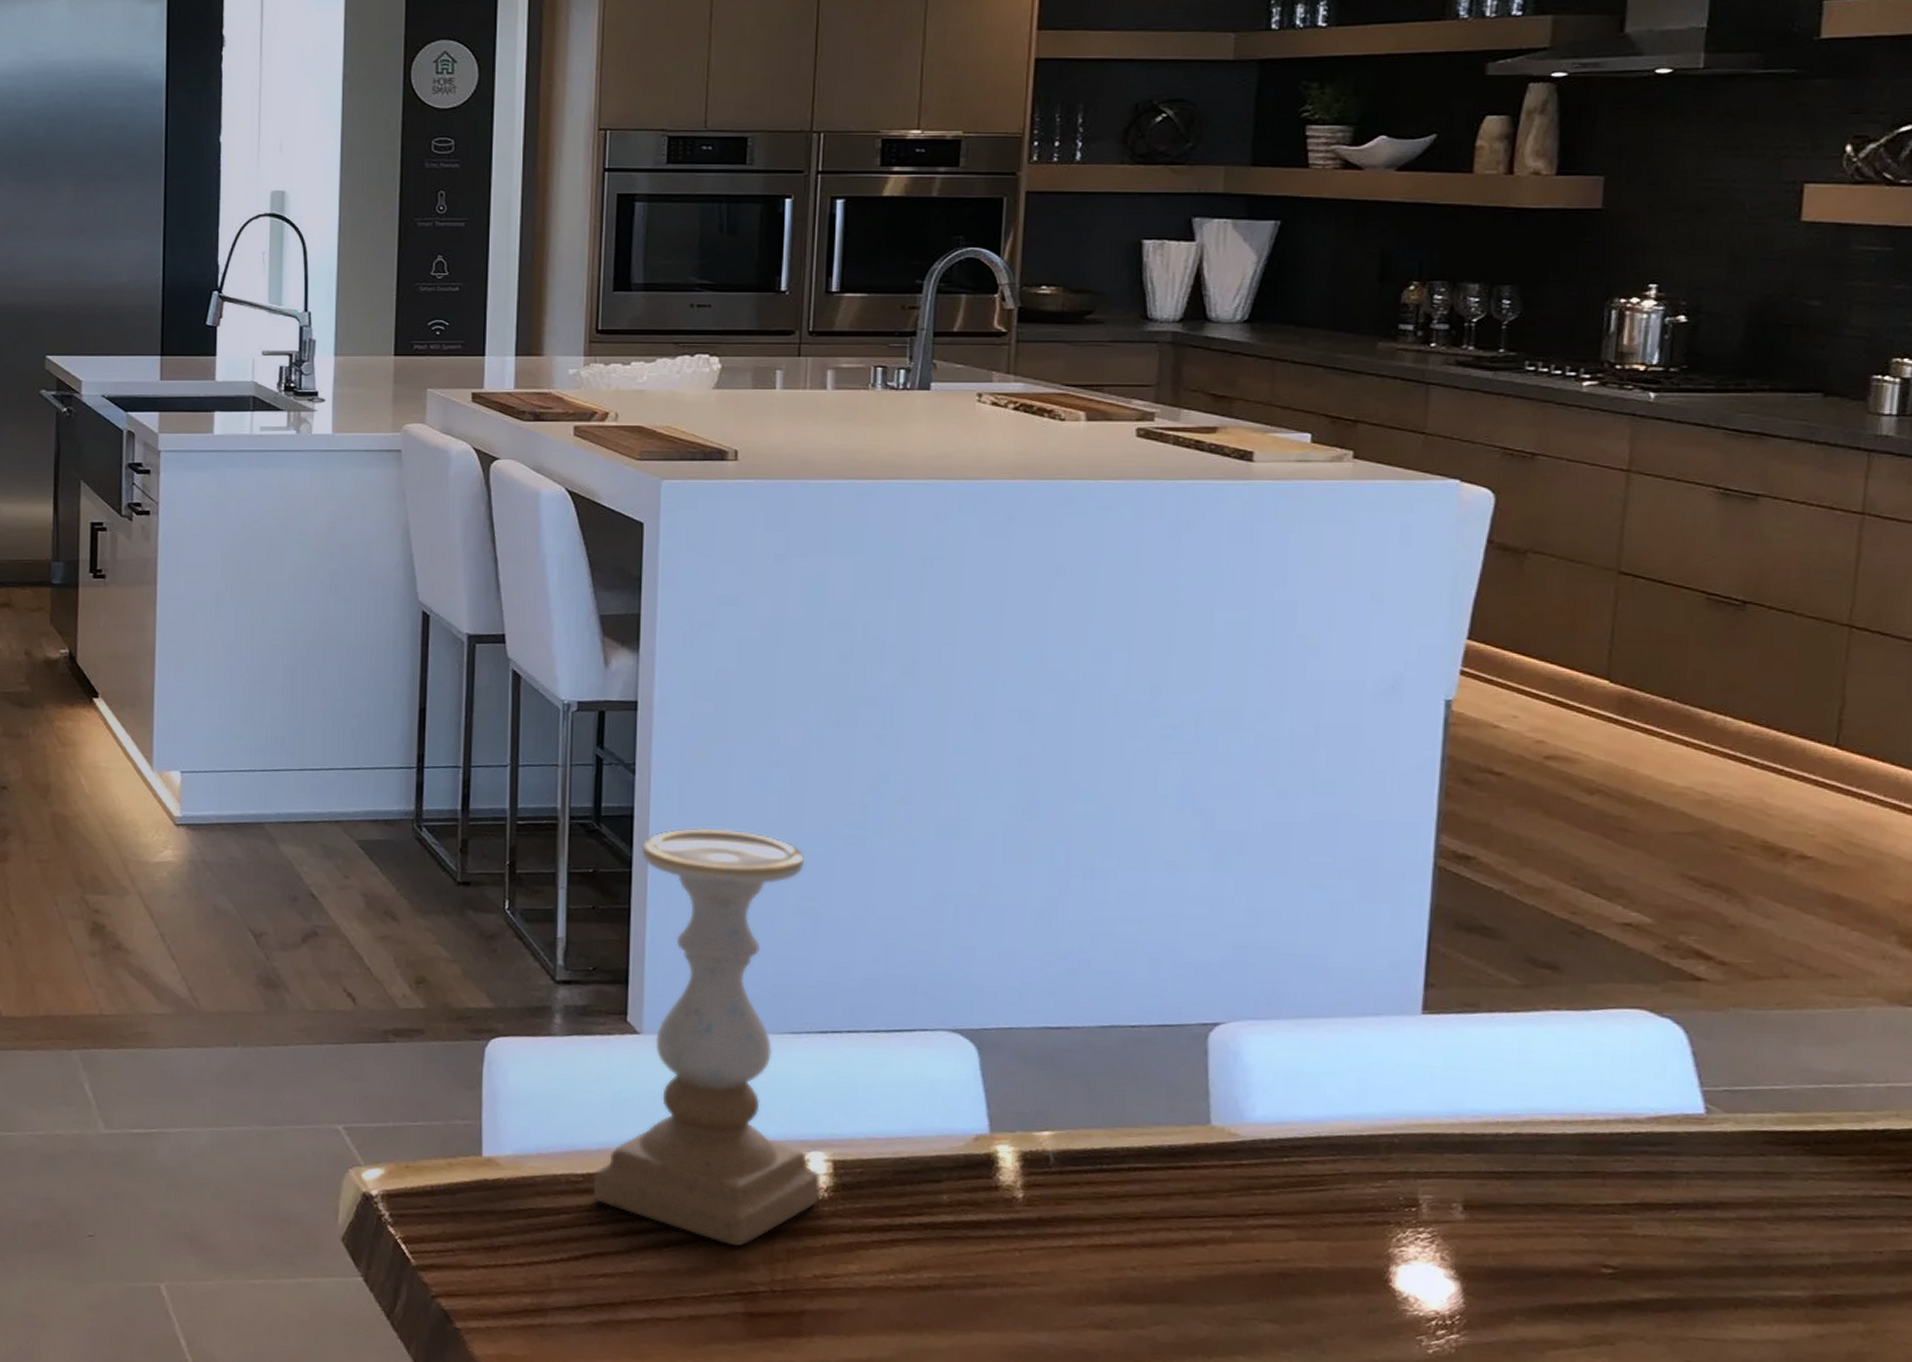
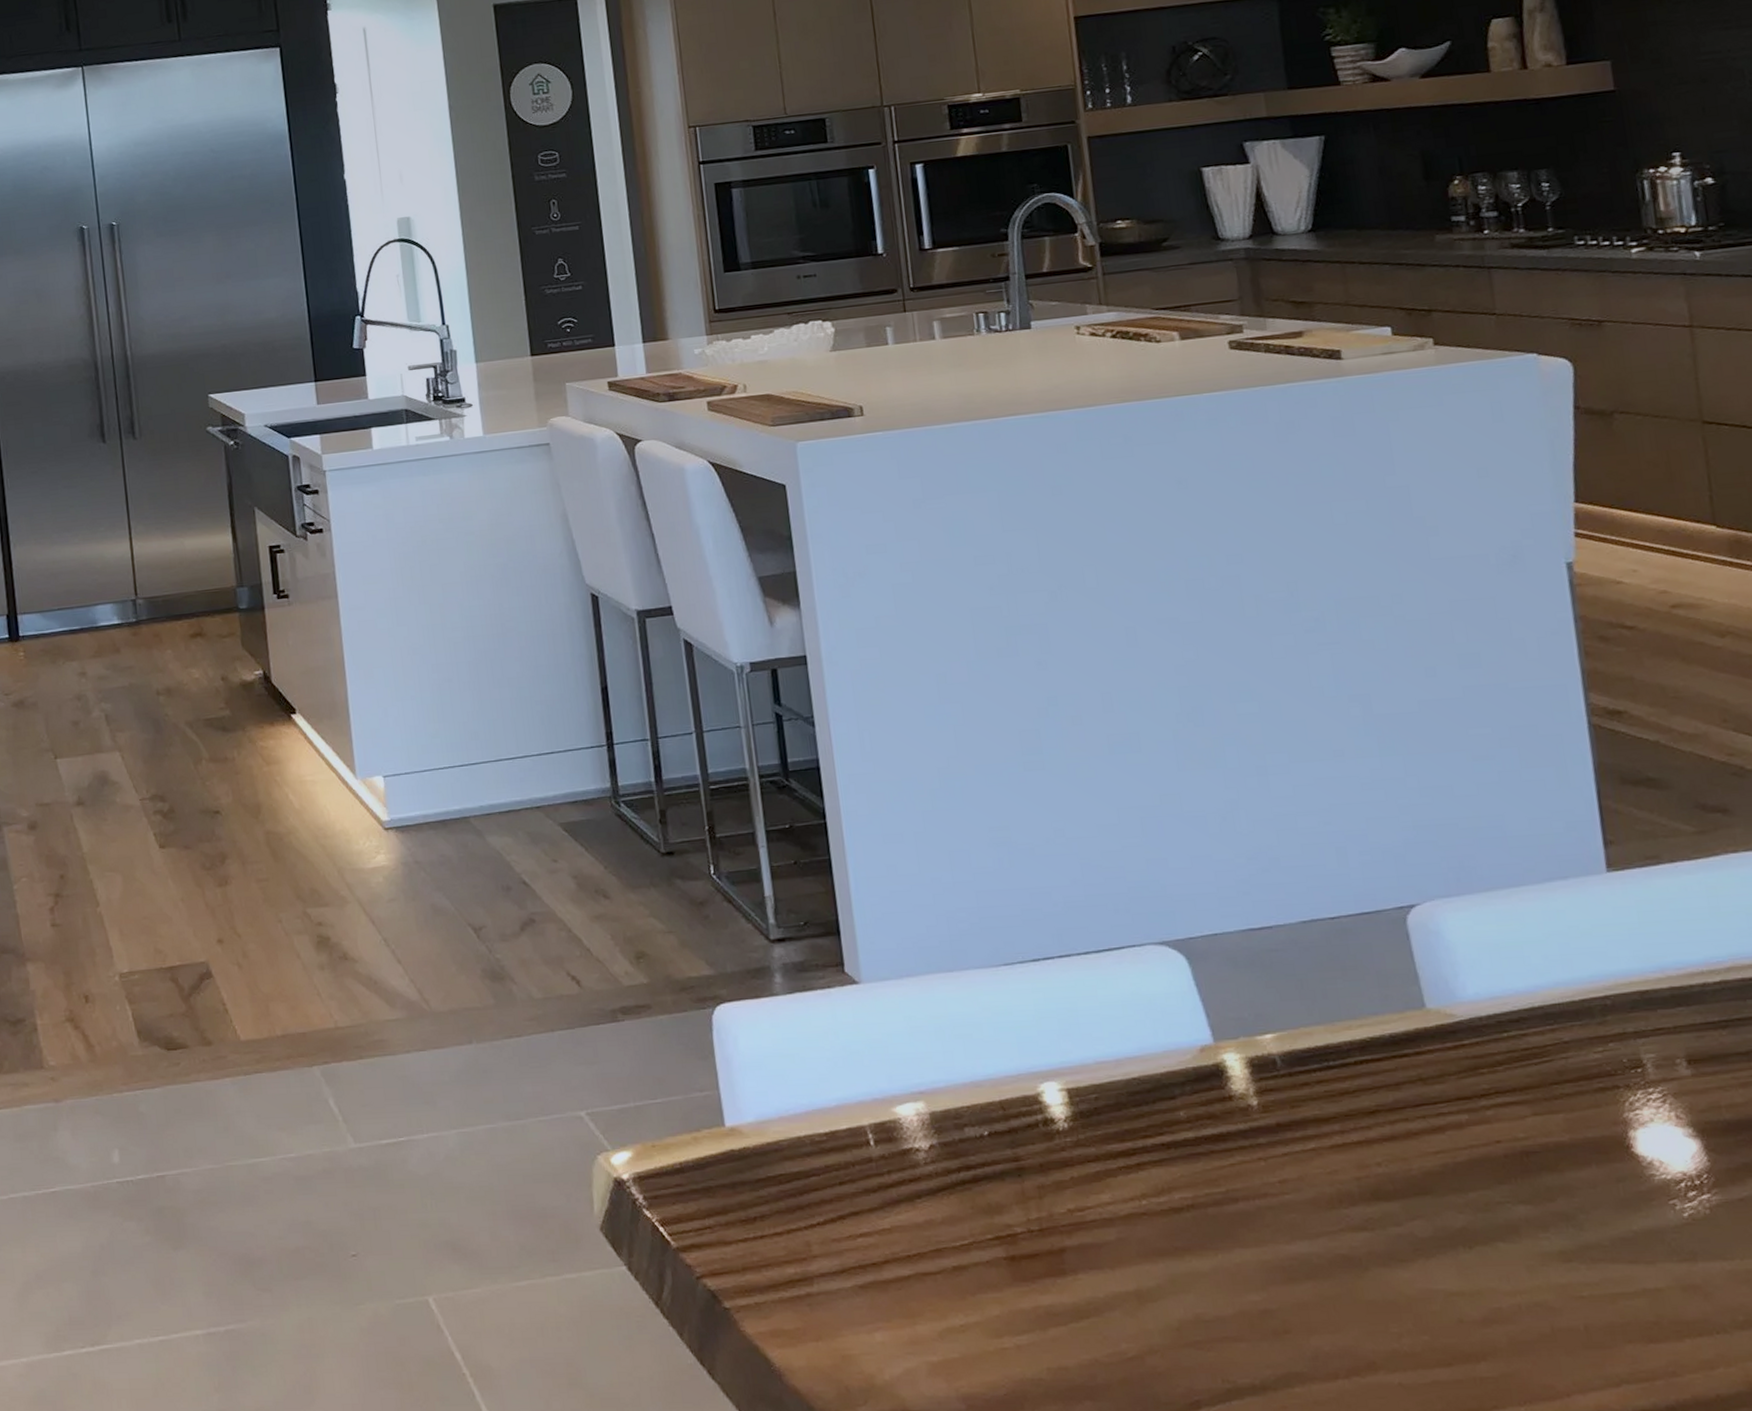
candle holder: present [592,828,820,1247] -> none [831,769,1060,1189]

